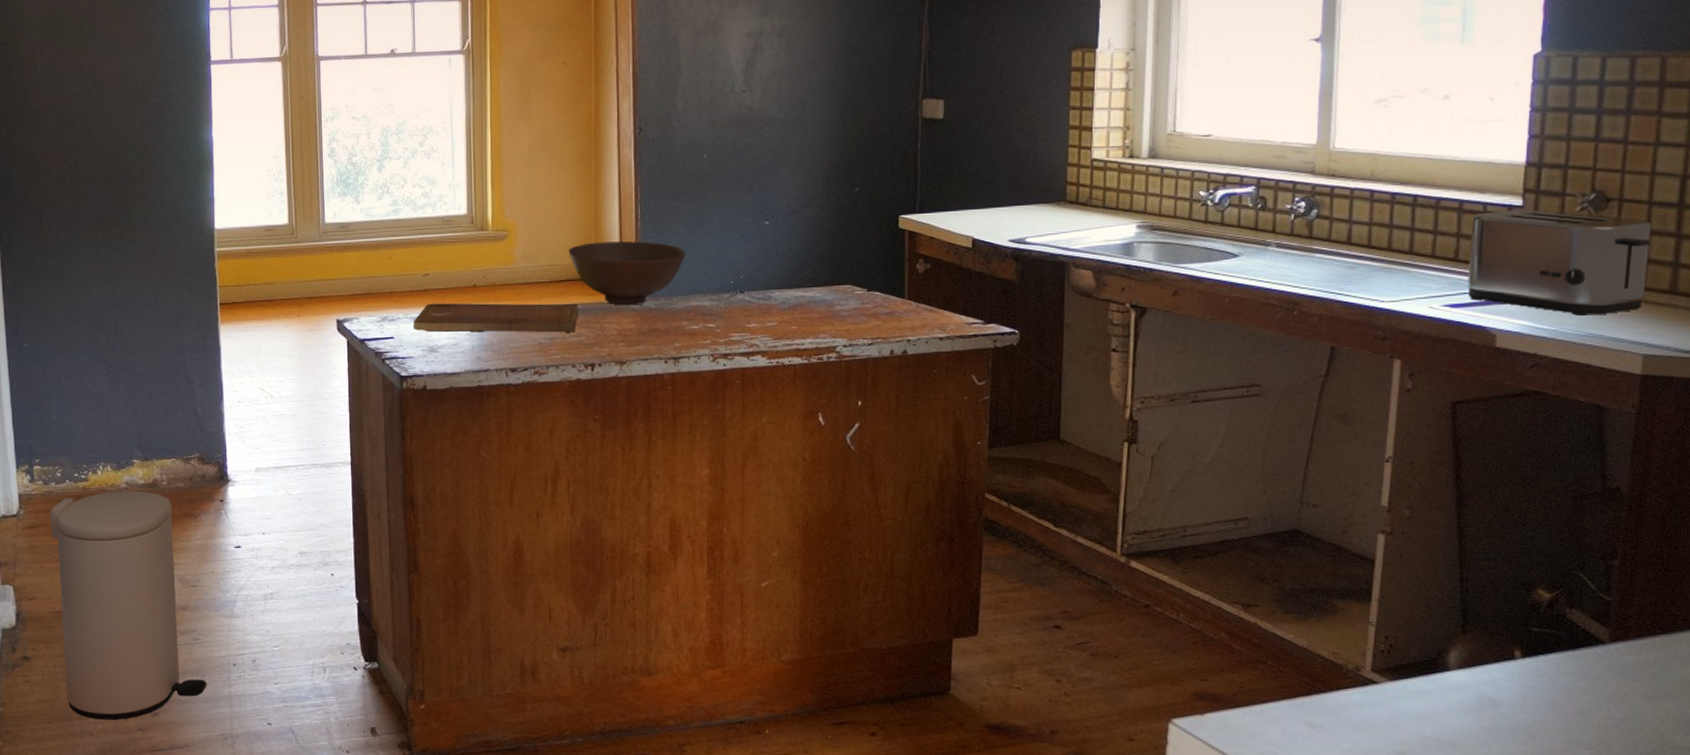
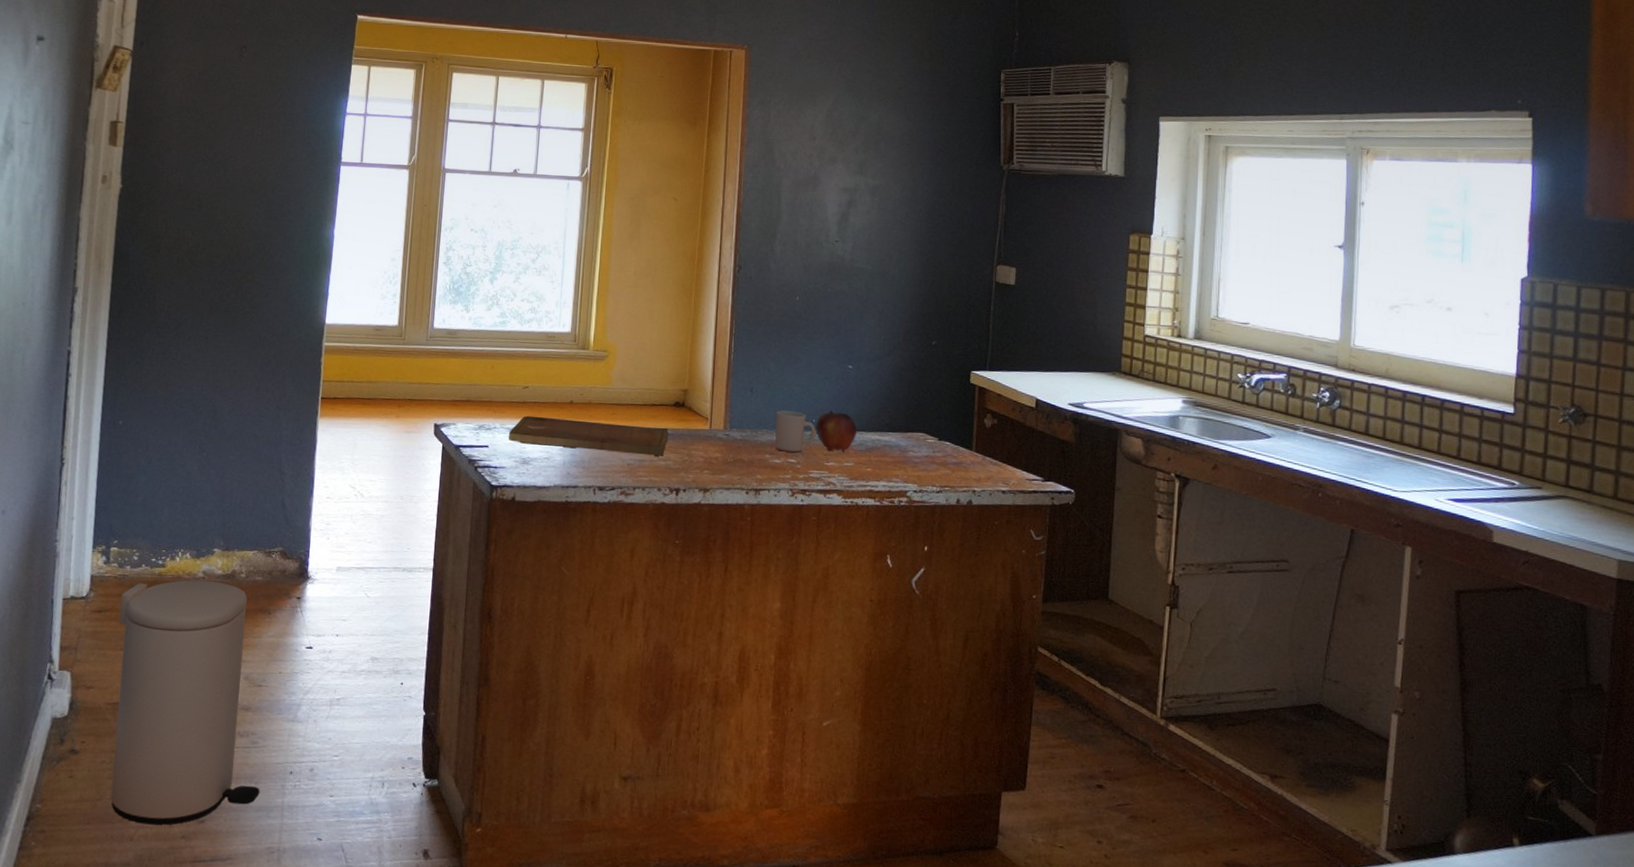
bowl: present [568,241,685,306] -> none [663,370,773,435]
mug: none [690,274,735,317] -> present [775,410,817,453]
fruit: none [734,270,778,311] -> present [815,410,857,451]
toaster: present [1467,209,1652,316] -> none [1468,416,1622,520]

